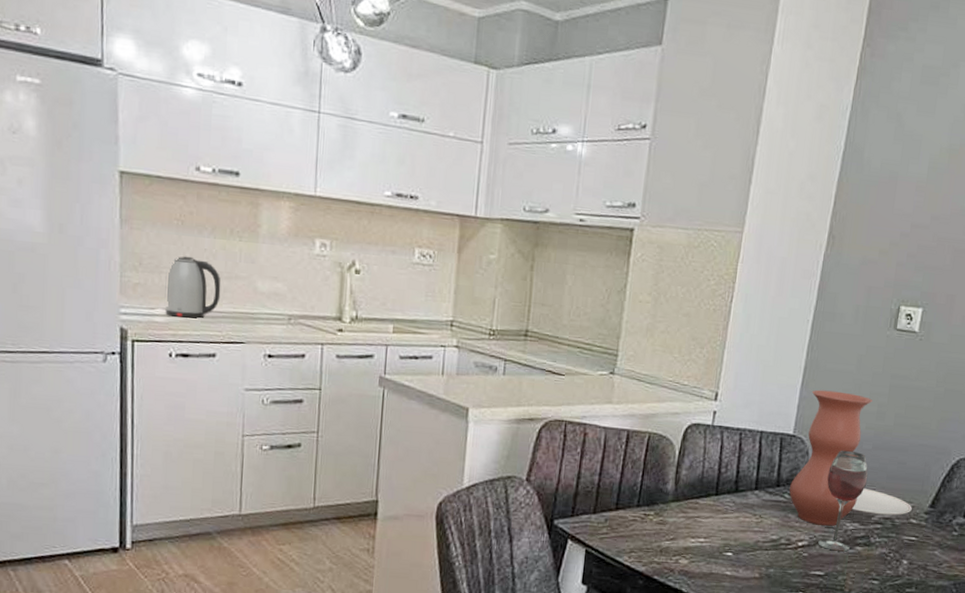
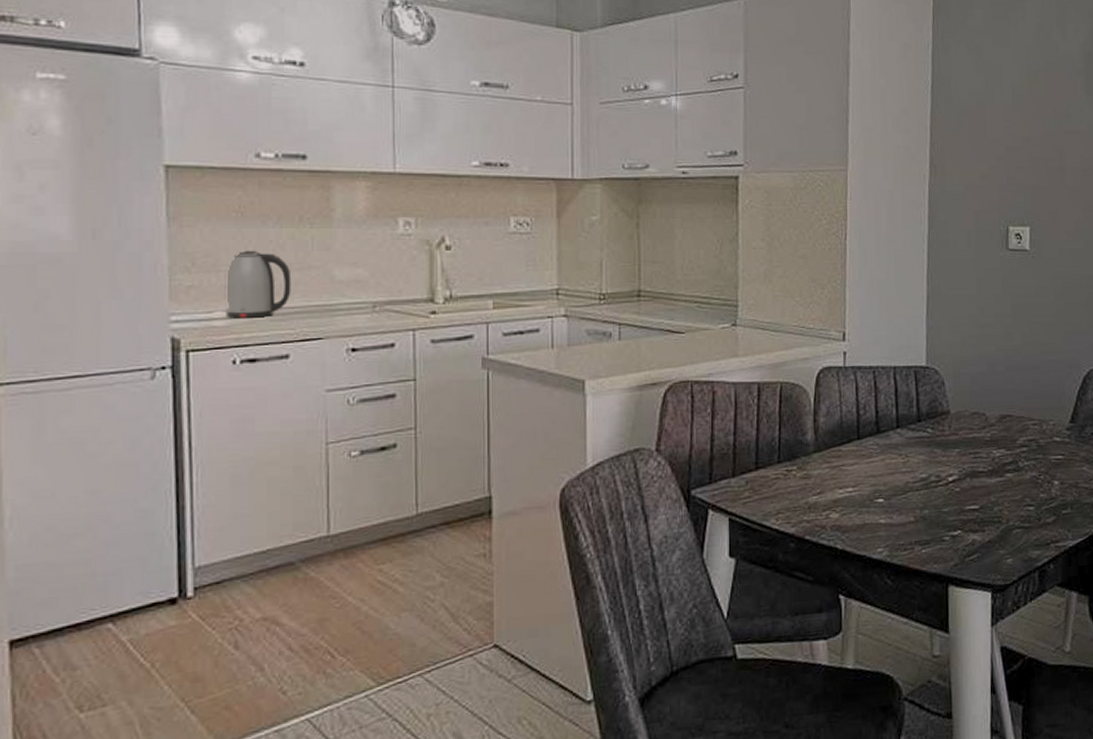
vase: present [789,389,872,526] -> none [930,317,999,457]
wineglass: present [818,450,869,552] -> none [966,375,1006,482]
plate: present [851,488,912,516] -> none [995,412,1054,438]

